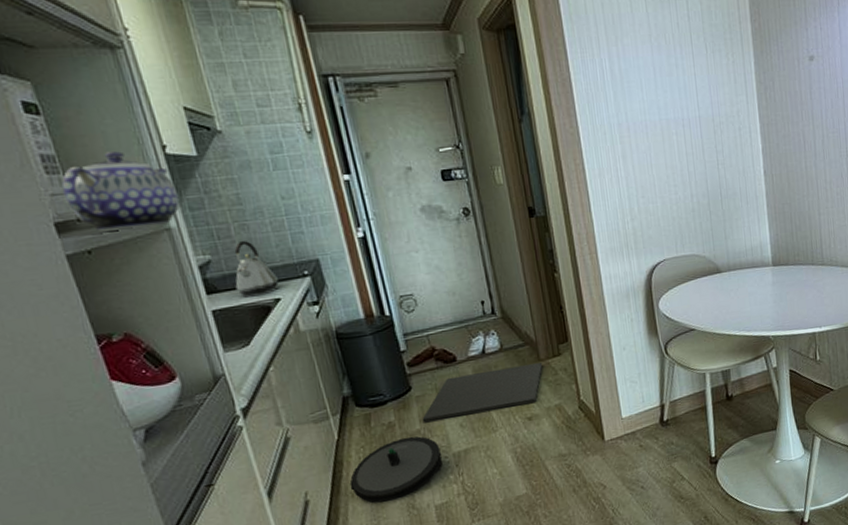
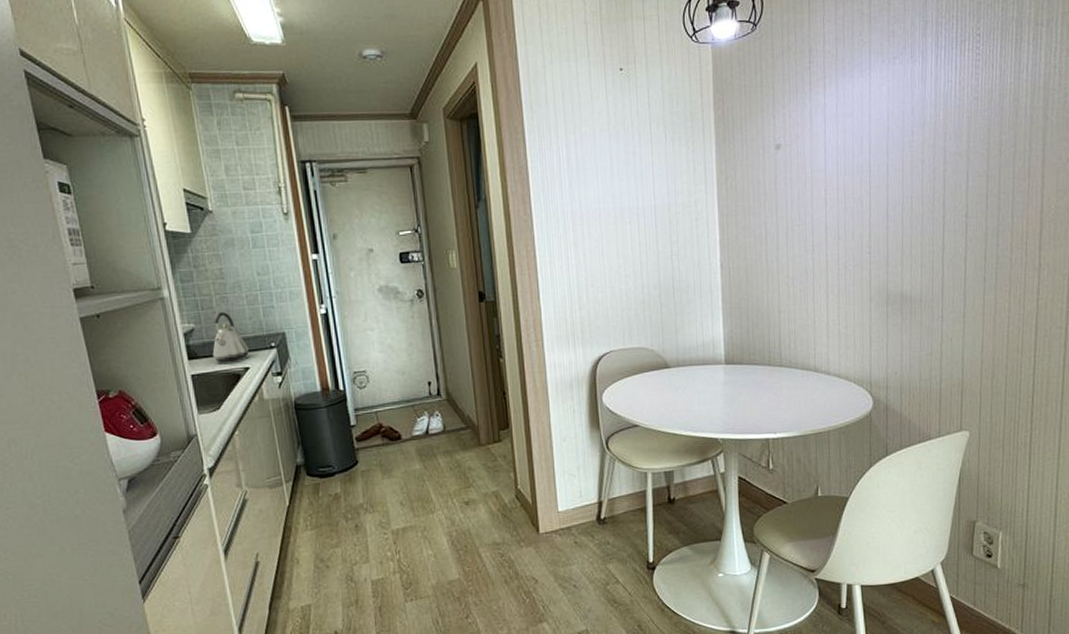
teapot: present [61,151,180,232] -> none [81,227,174,298]
robot vacuum: present [349,436,444,503] -> none [296,509,382,571]
doormat: present [422,363,543,423] -> none [365,448,483,498]

